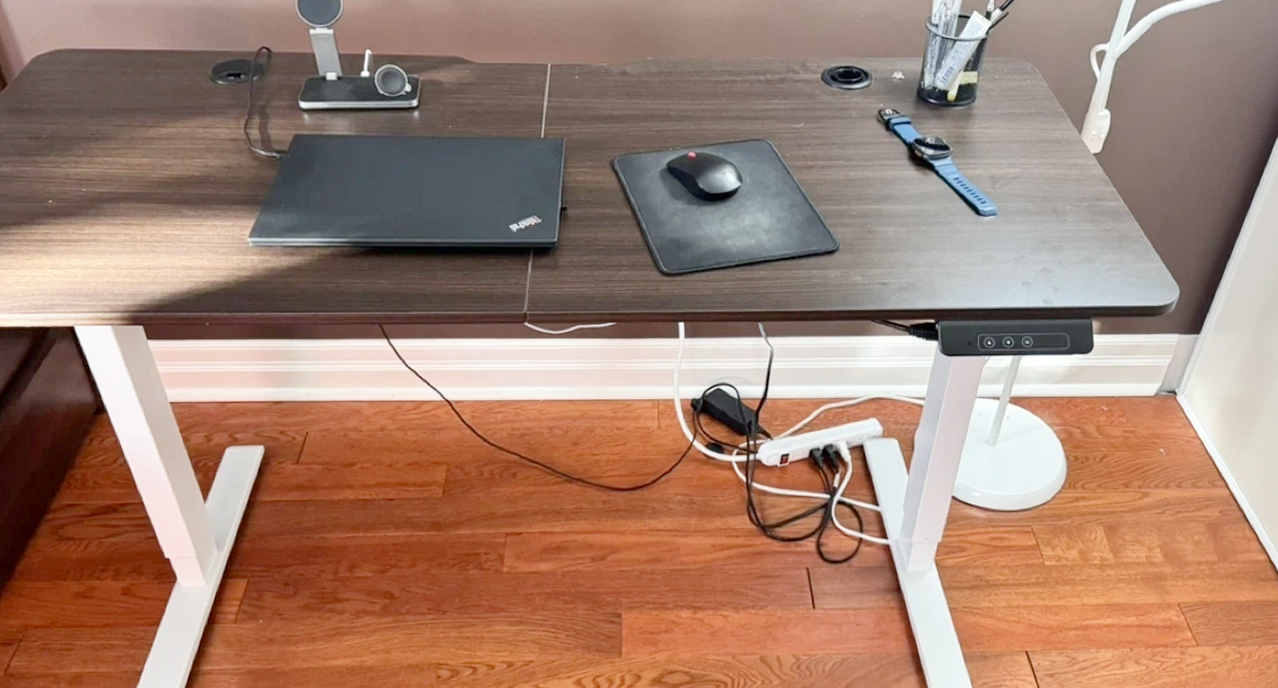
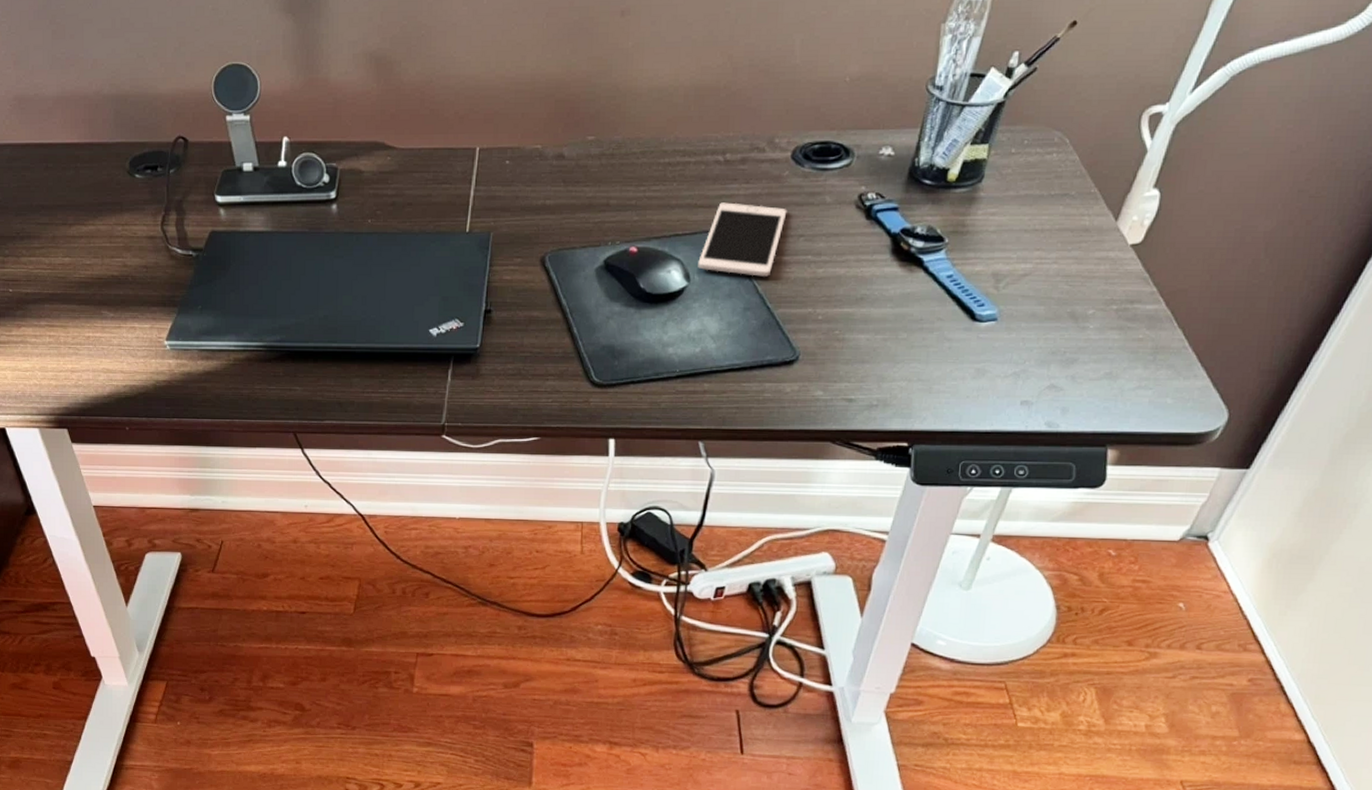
cell phone: none [749,115,821,178] -> present [698,202,787,277]

